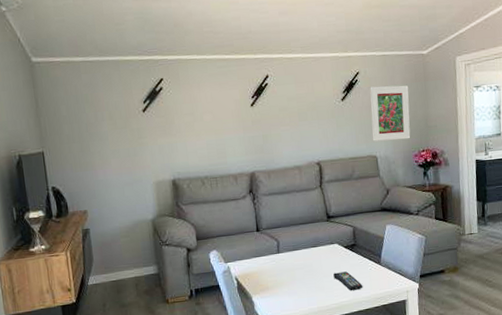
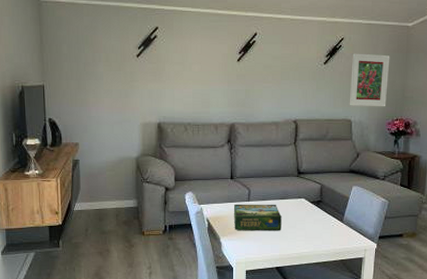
board game: none [263,253,317,286] -> present [233,204,282,231]
remote control: present [333,271,363,291] -> none [297,225,324,244]

